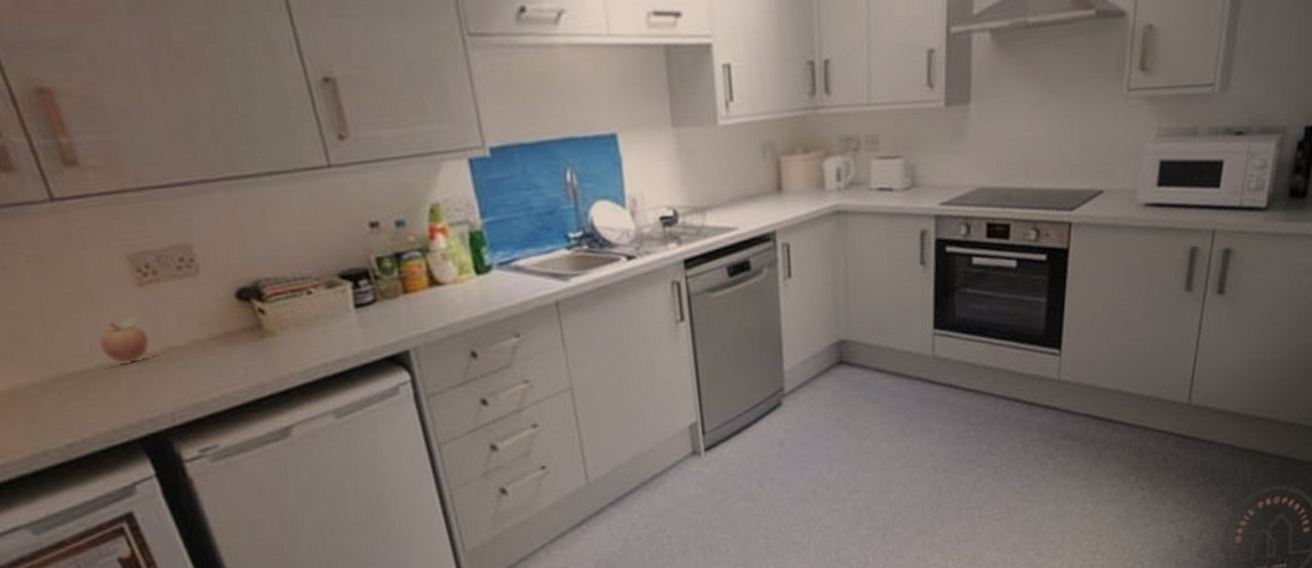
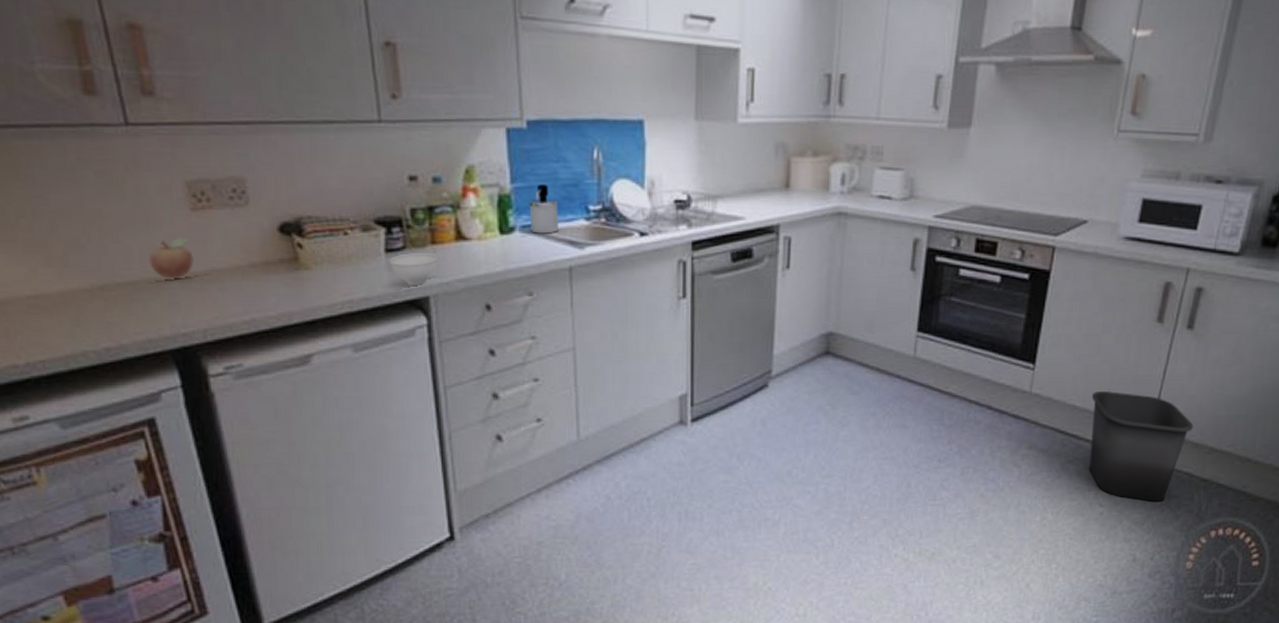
bowl: none [359,303,414,342] -> present [388,252,439,287]
soap dispenser: none [503,215,539,270] -> present [529,184,558,234]
waste bin: none [1123,369,1232,480] -> present [1089,391,1194,503]

